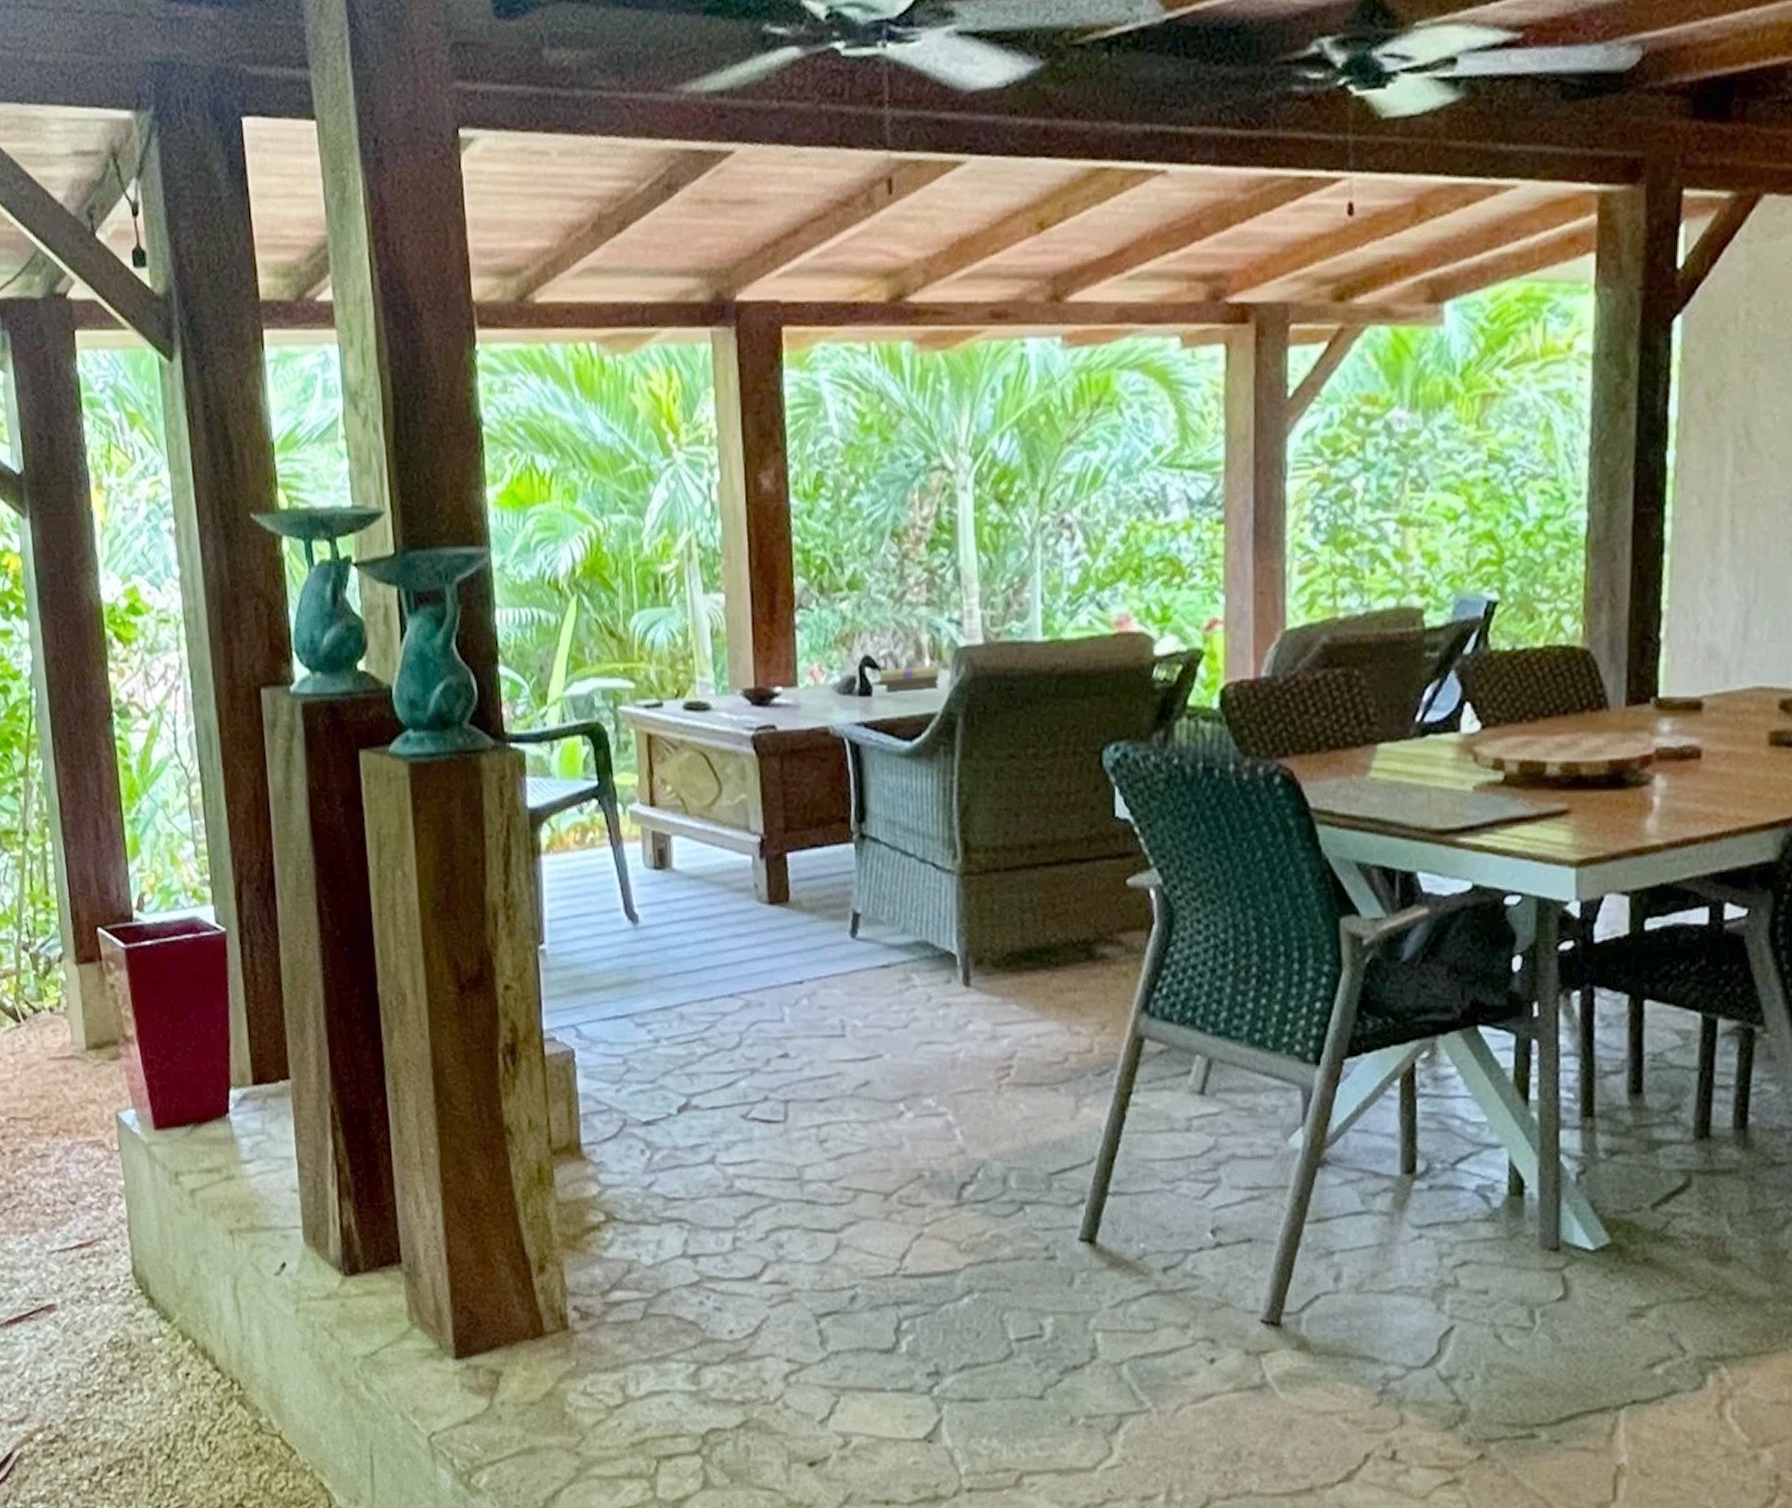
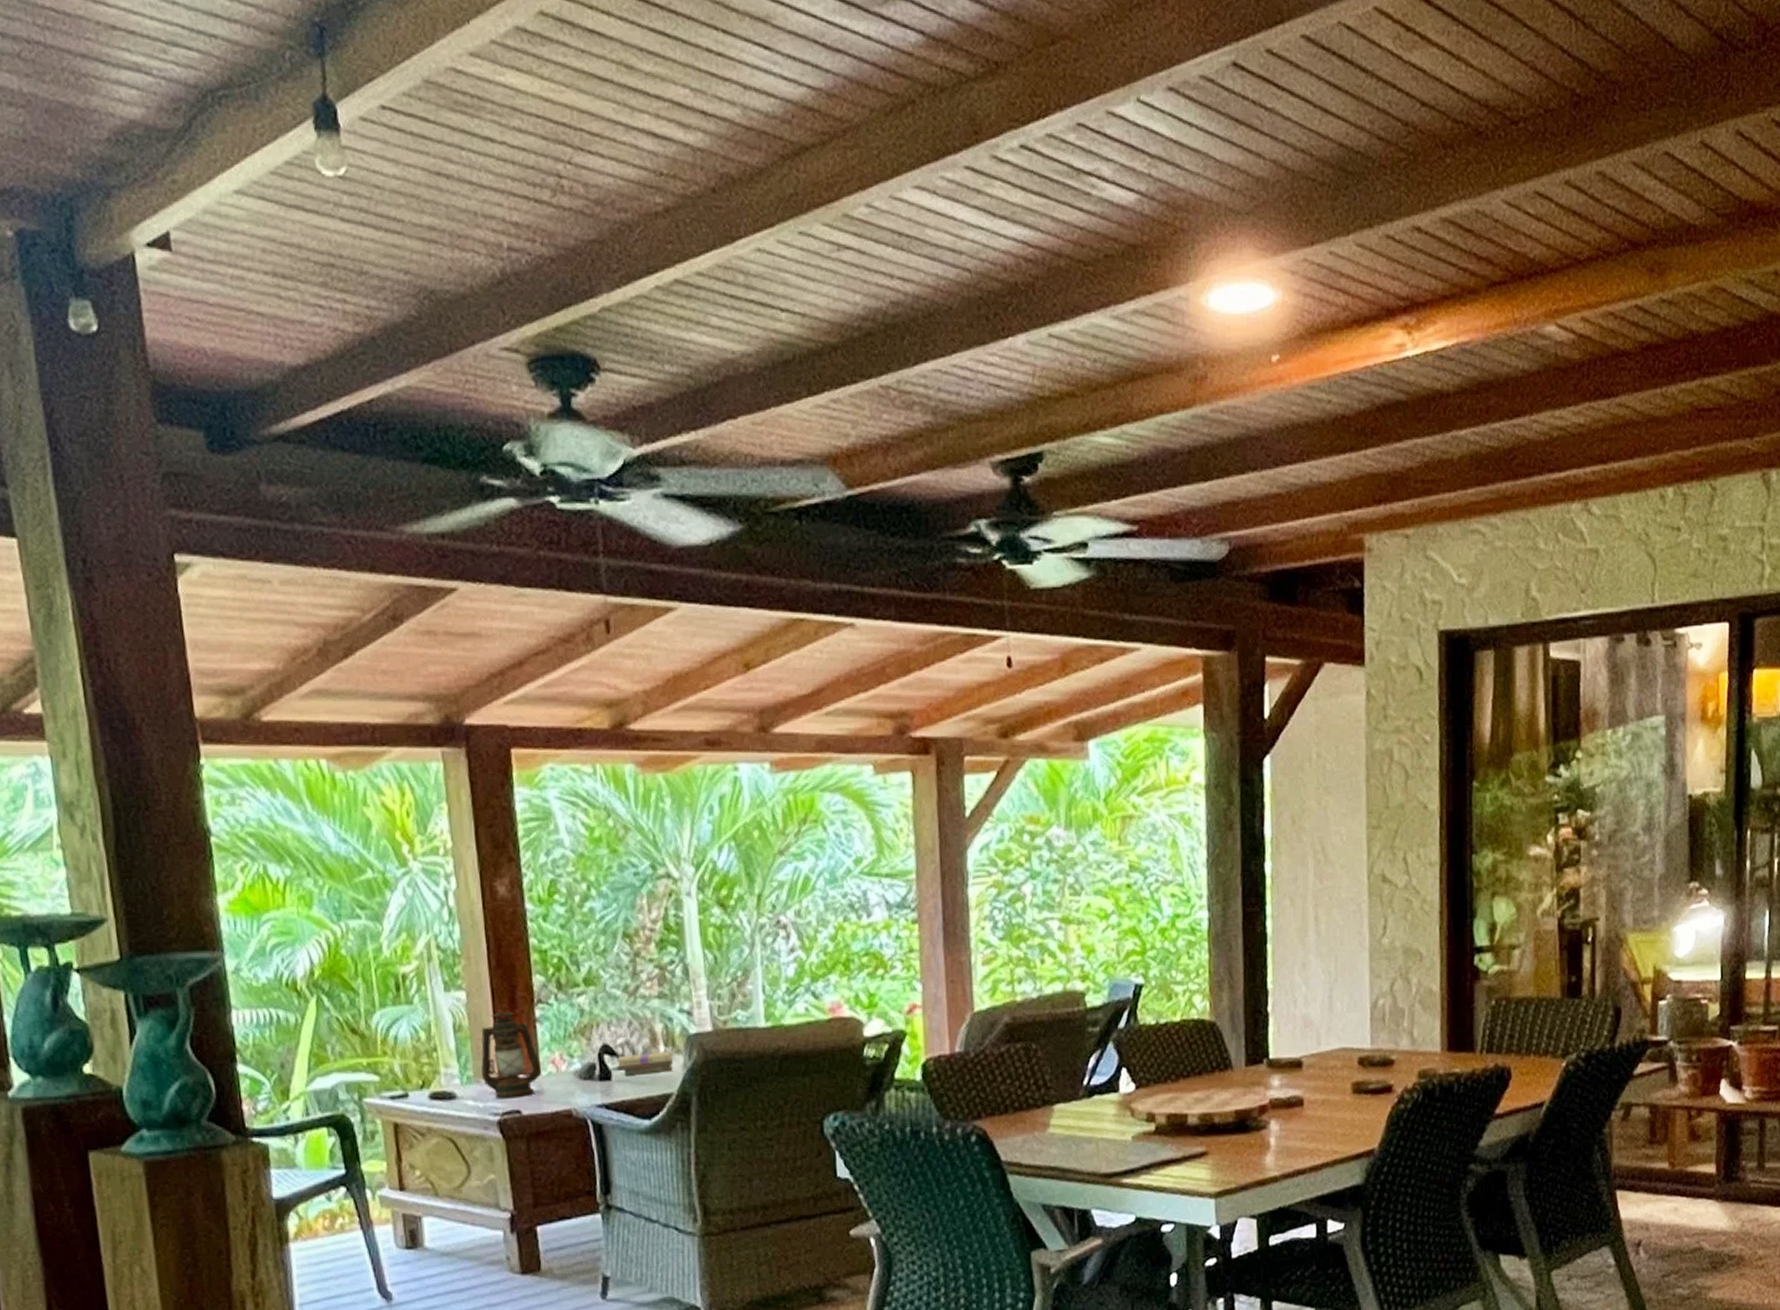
lantern: none [737,616,799,713] -> present [481,1011,542,1099]

